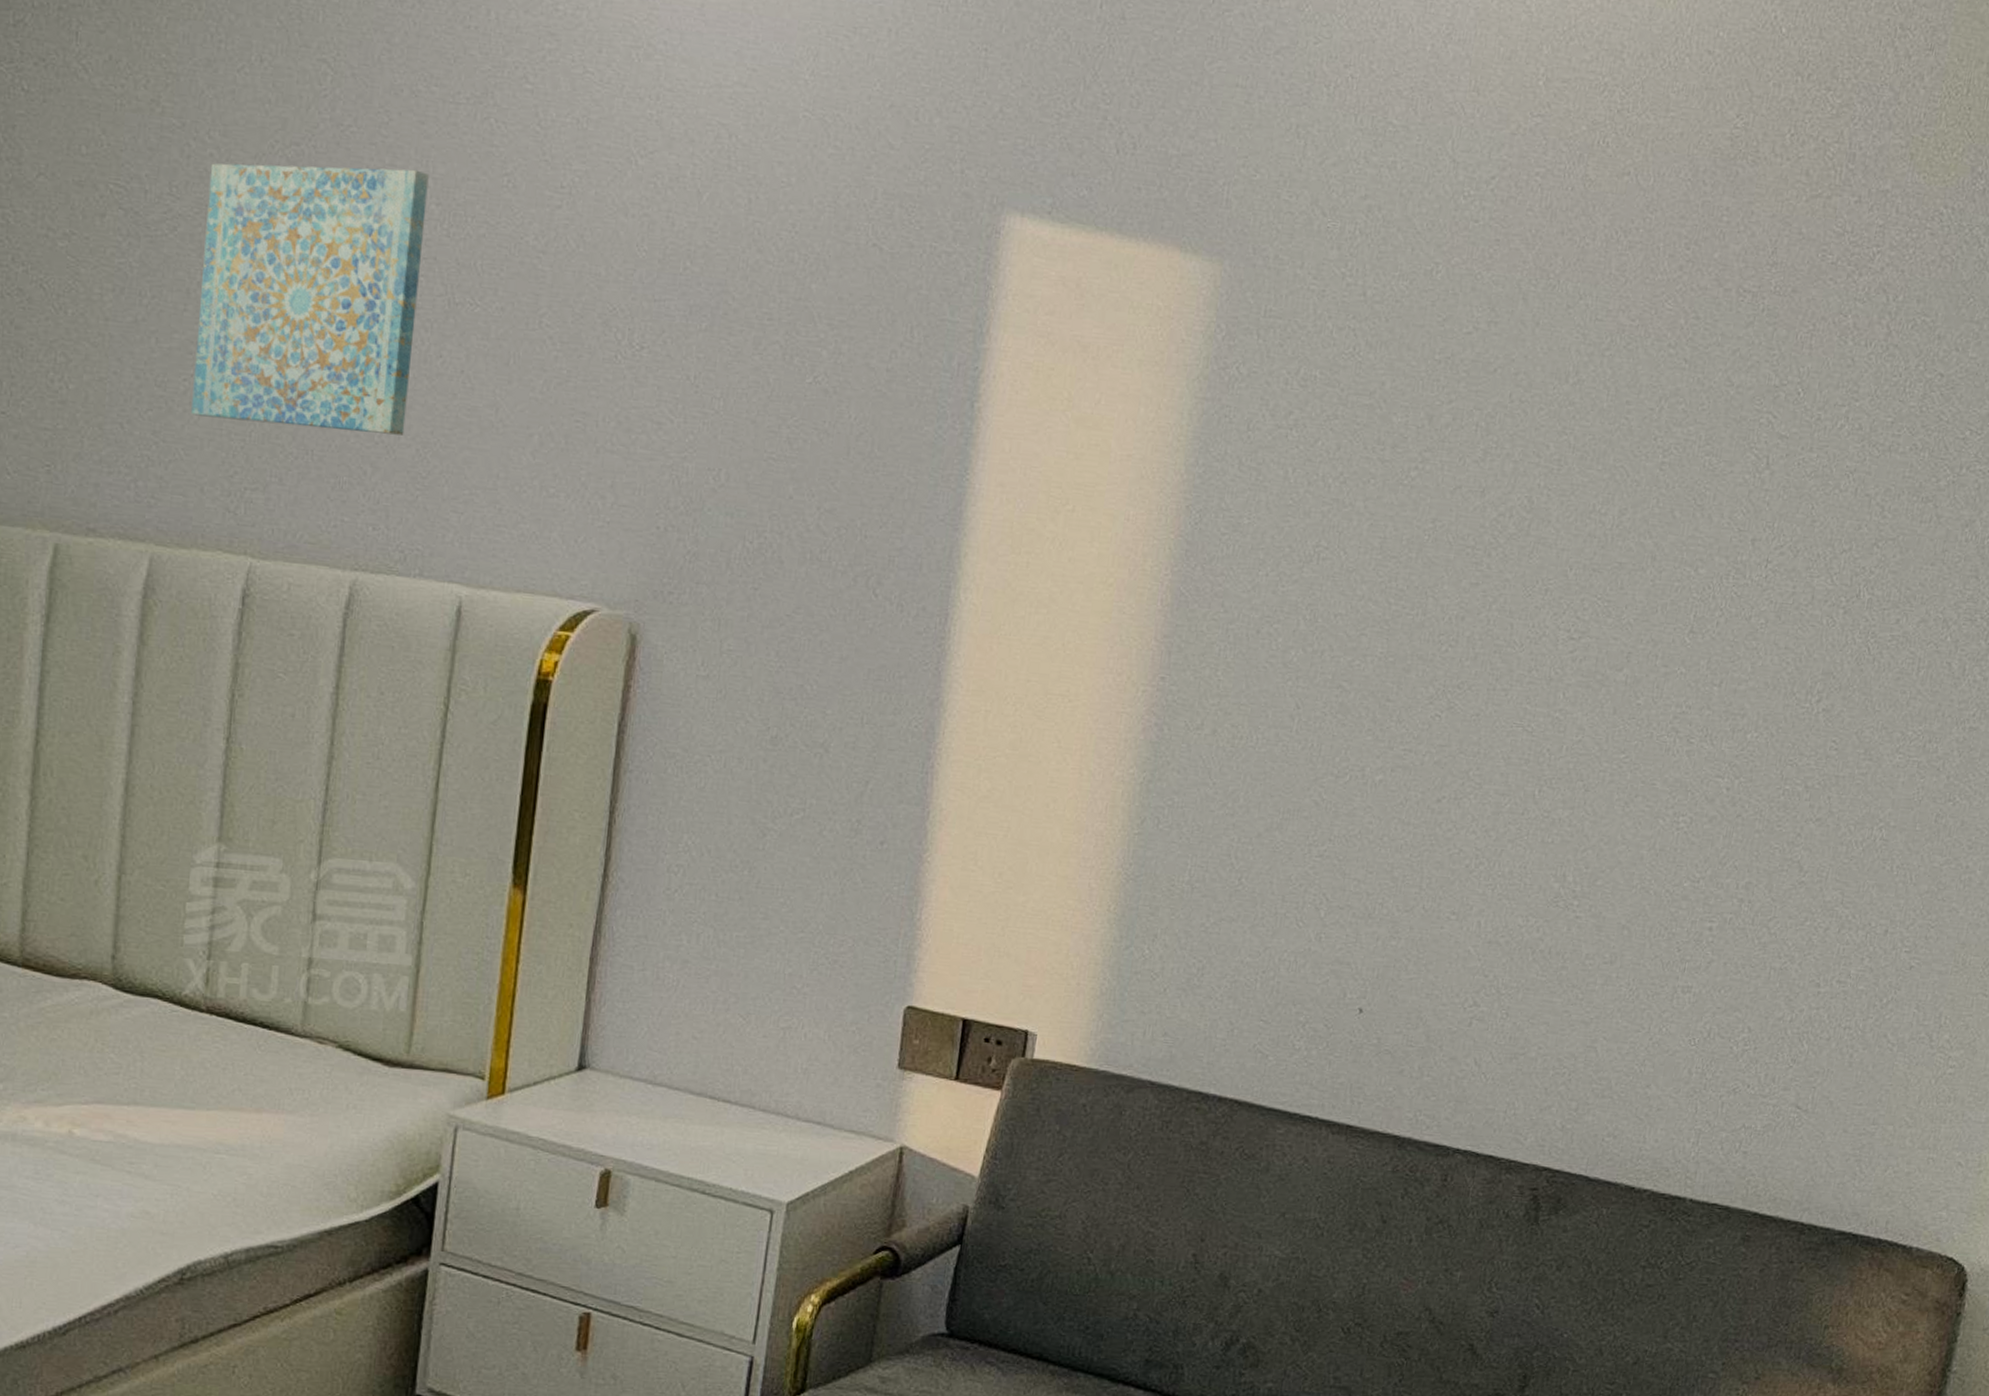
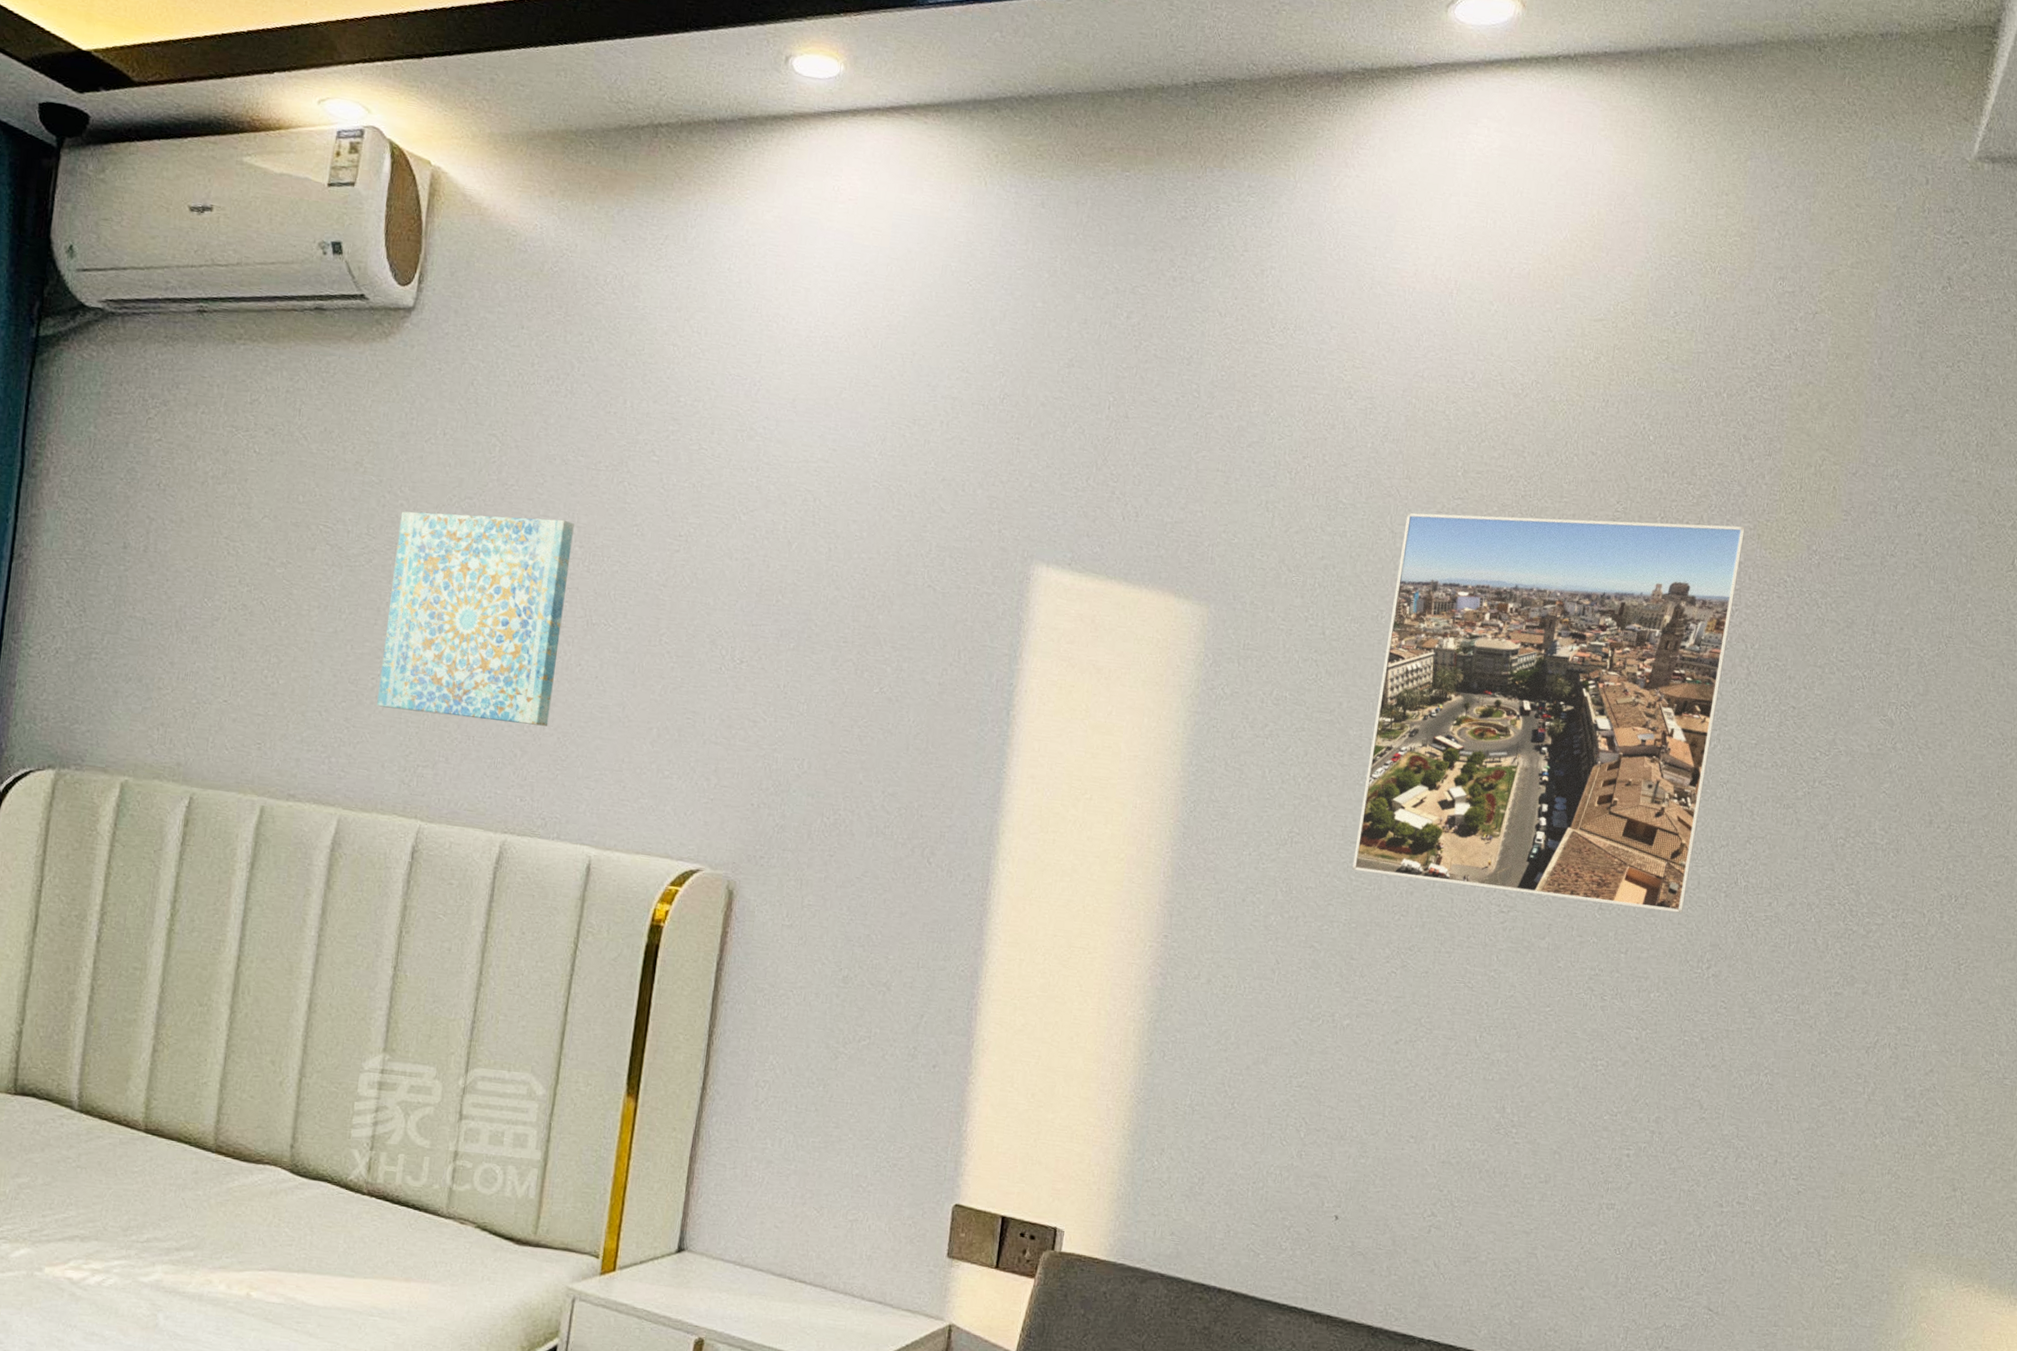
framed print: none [1391,135,1895,635] -> present [1352,513,1745,914]

